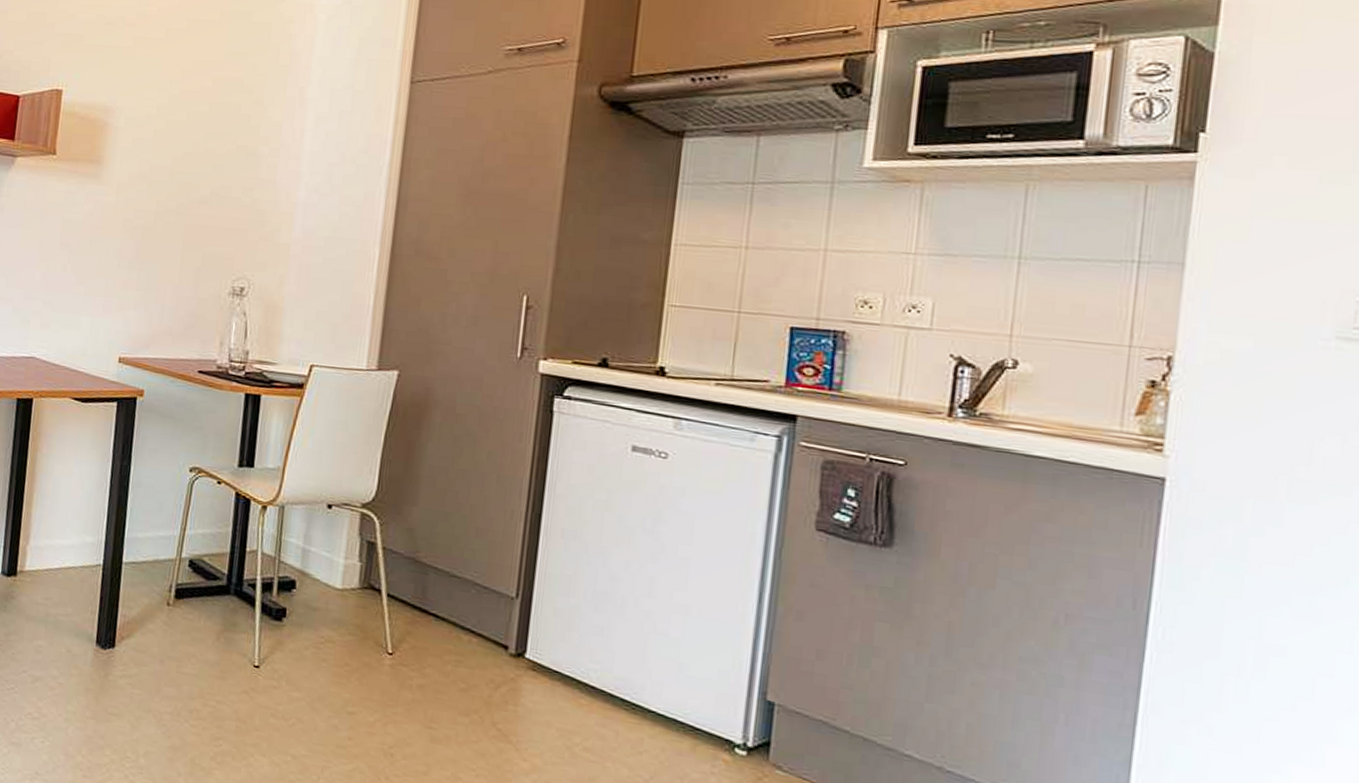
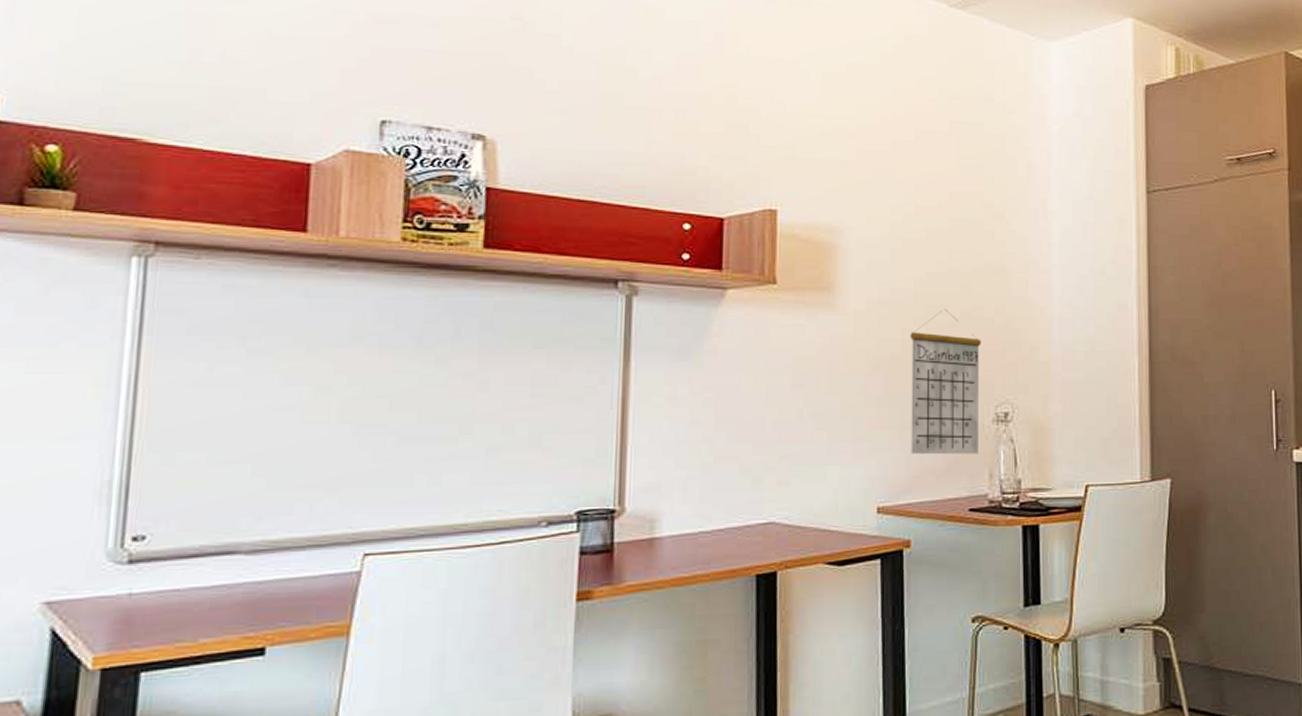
calendar: none [152,186,227,322] -> present [910,308,982,455]

